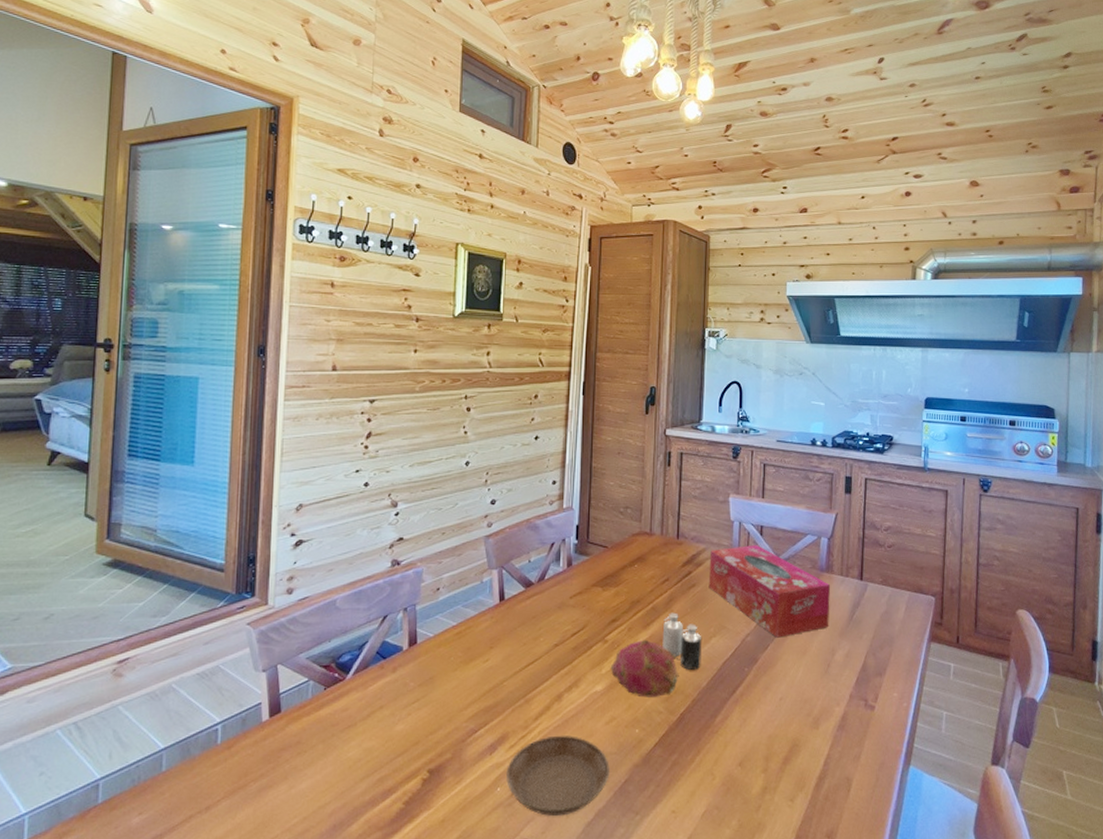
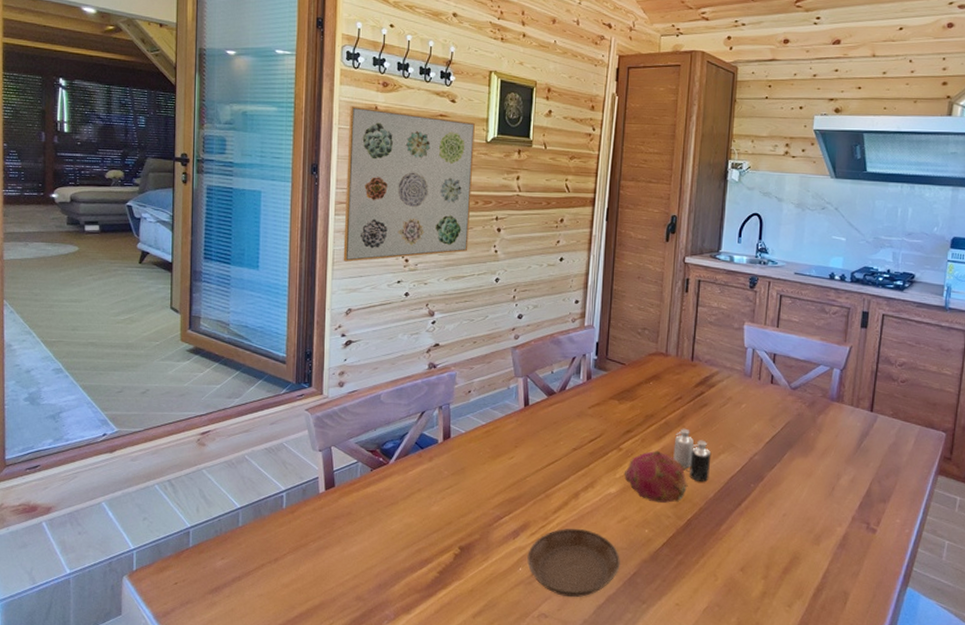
wall art: none [293,282,441,452] -> present [343,105,475,262]
tissue box: present [708,545,831,638] -> none [720,371,840,459]

